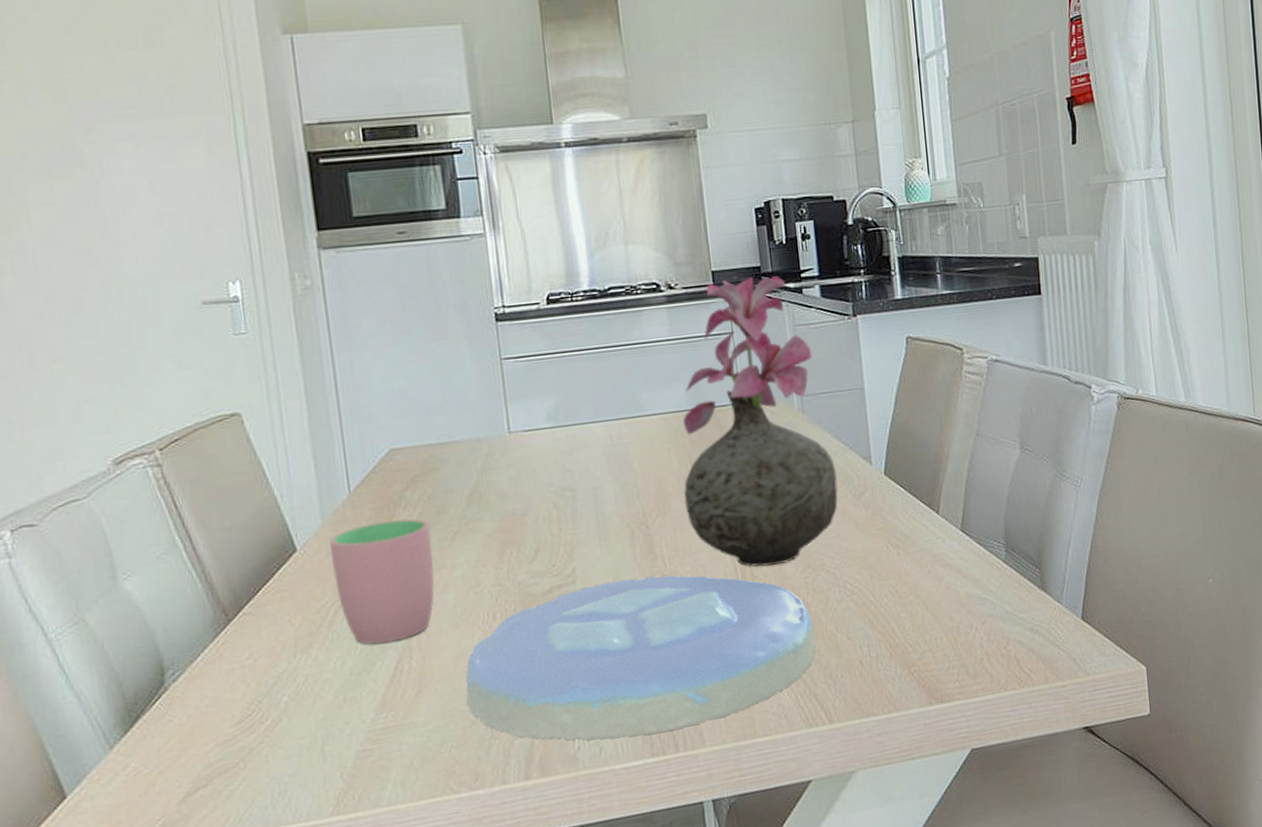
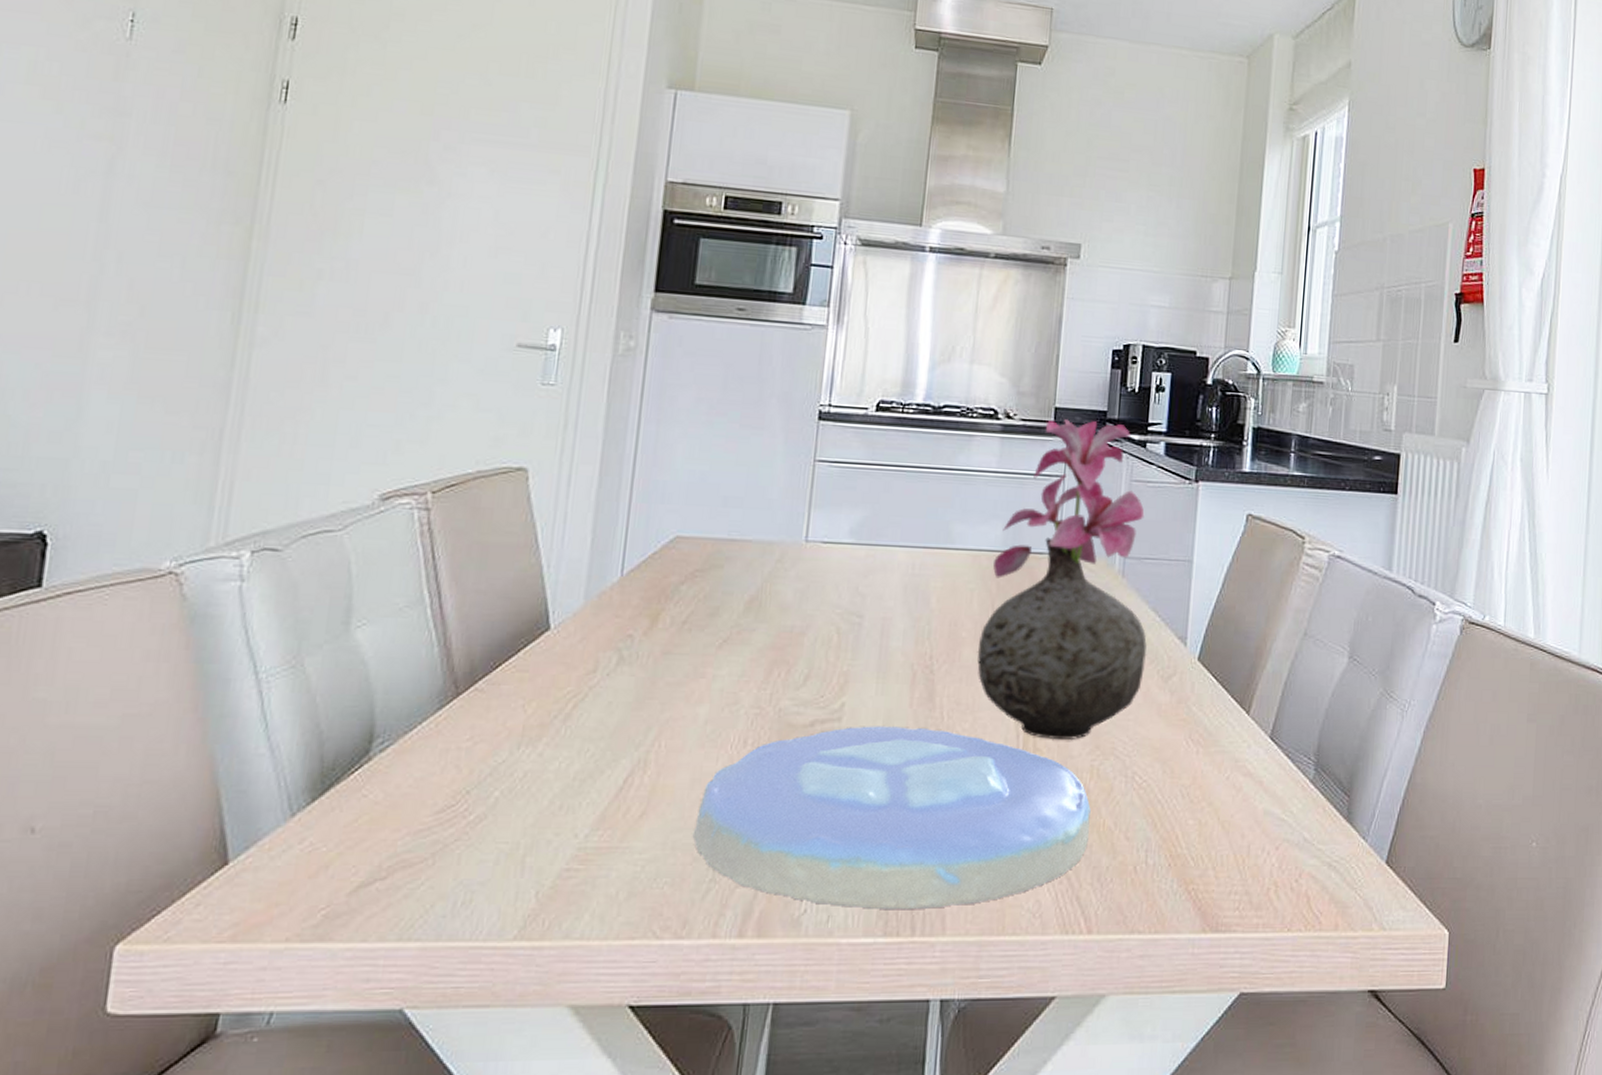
cup: present [329,519,435,645] -> none [582,613,699,750]

